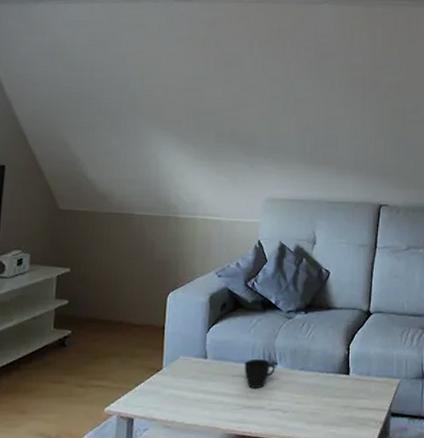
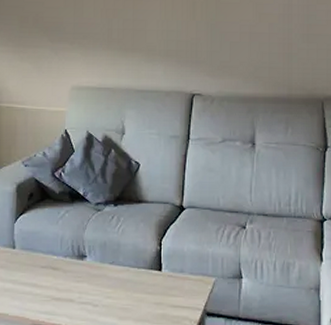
cup: present [244,359,275,388] -> none [53,251,84,280]

